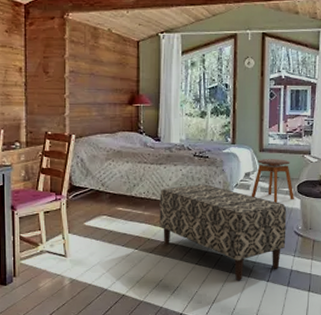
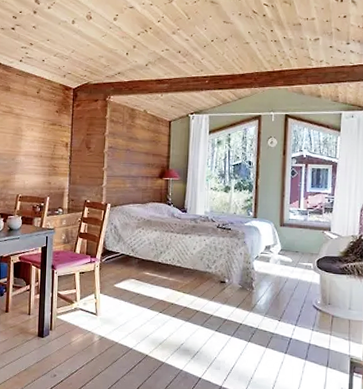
bench: present [159,184,287,280] -> none [183,254,306,350]
stool: present [251,158,294,203] -> none [271,232,314,276]

